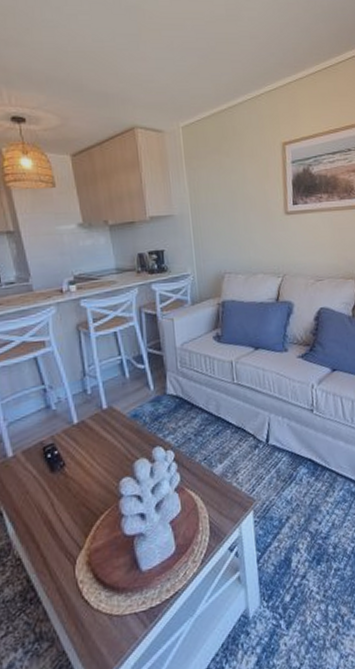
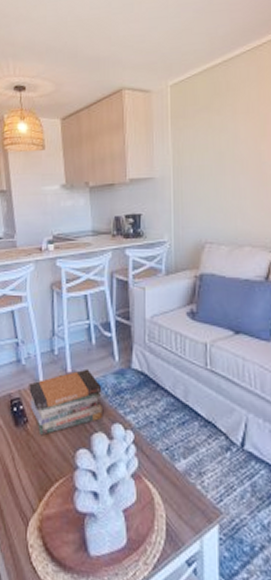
book stack: none [62,402,142,475] -> present [29,368,102,436]

